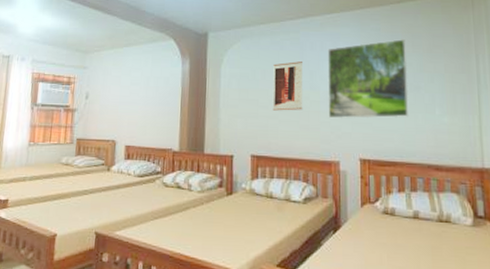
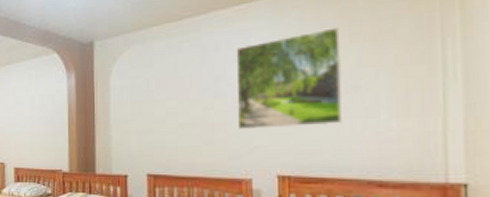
wall art: present [272,61,303,111] -> none [170,66,207,124]

